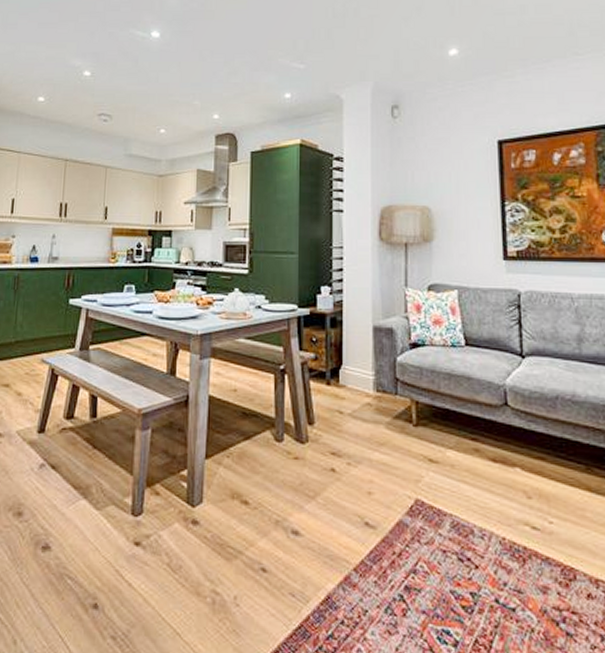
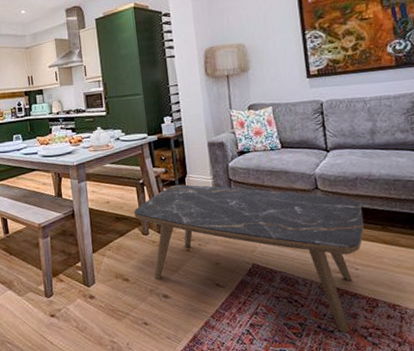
coffee table: none [268,378,564,614] -> present [134,184,364,333]

